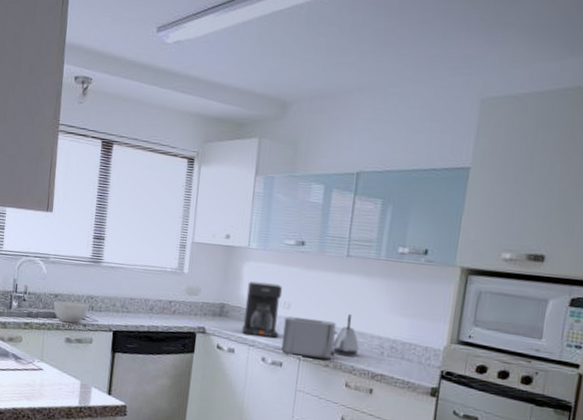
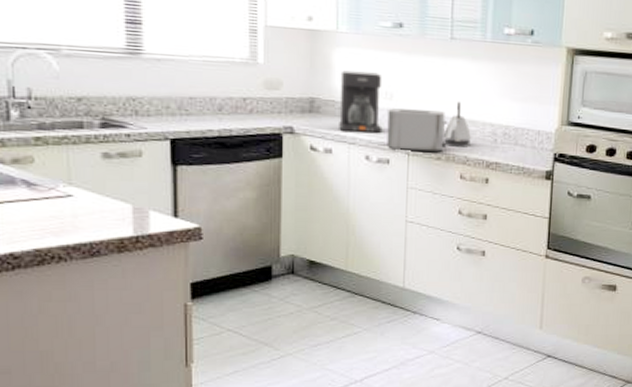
bowl: present [53,300,89,324] -> none [75,105,131,134]

